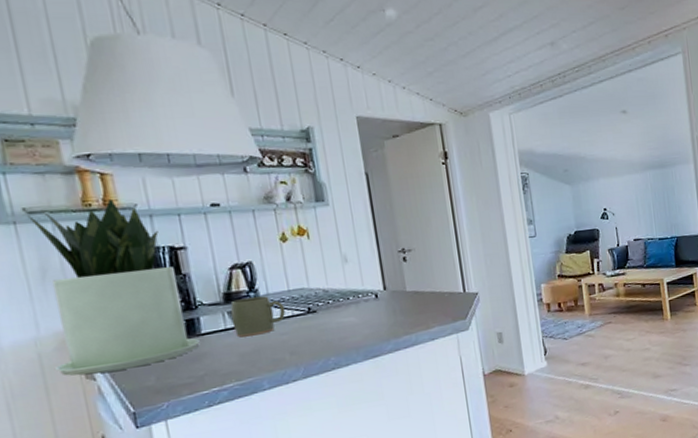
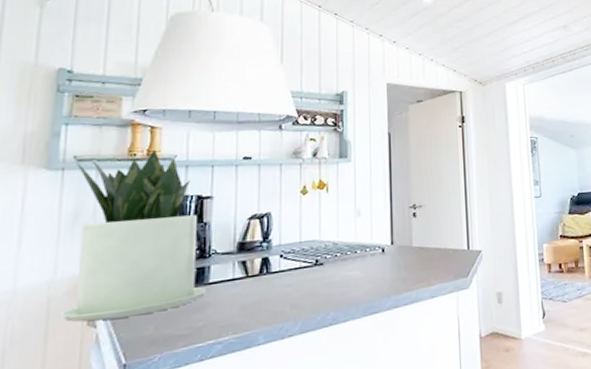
mug: present [230,296,285,338] -> none [240,246,293,288]

